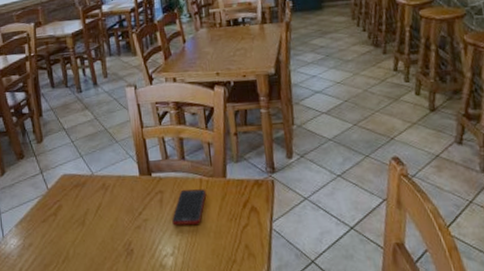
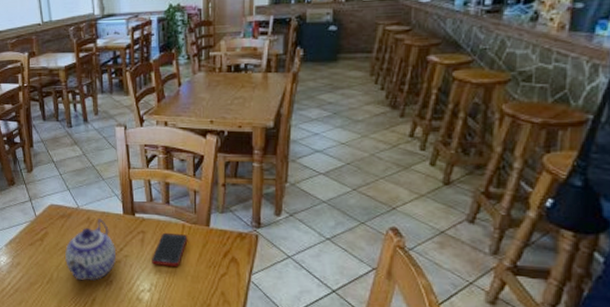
teapot: none [80,183,136,254] -> present [64,219,117,281]

